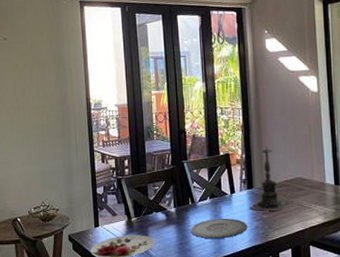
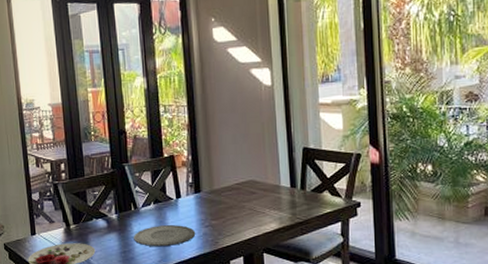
candle holder: present [250,146,289,212] -> none [197,147,240,217]

